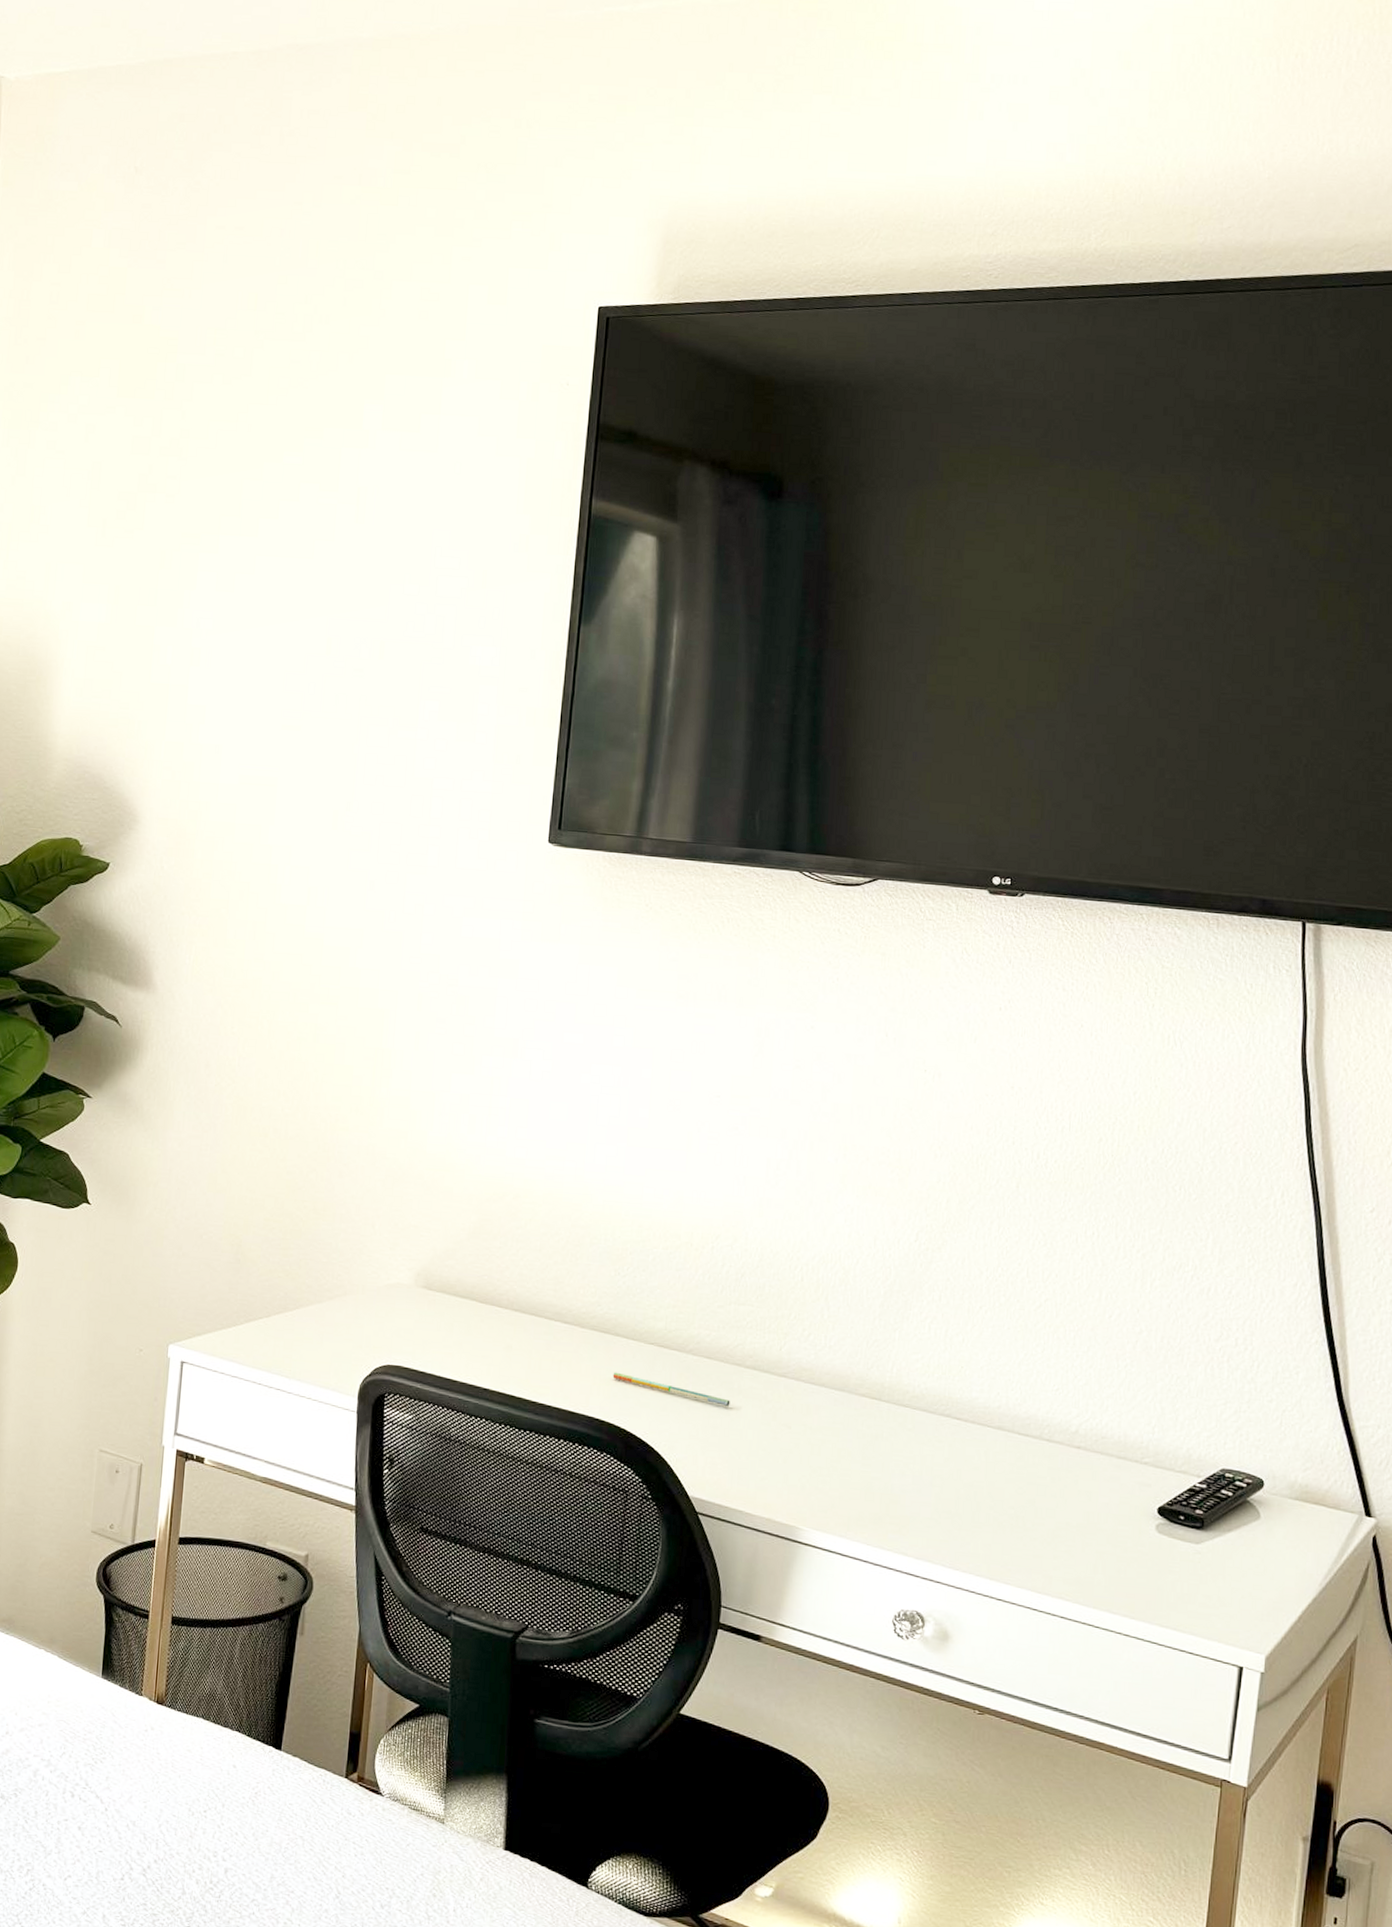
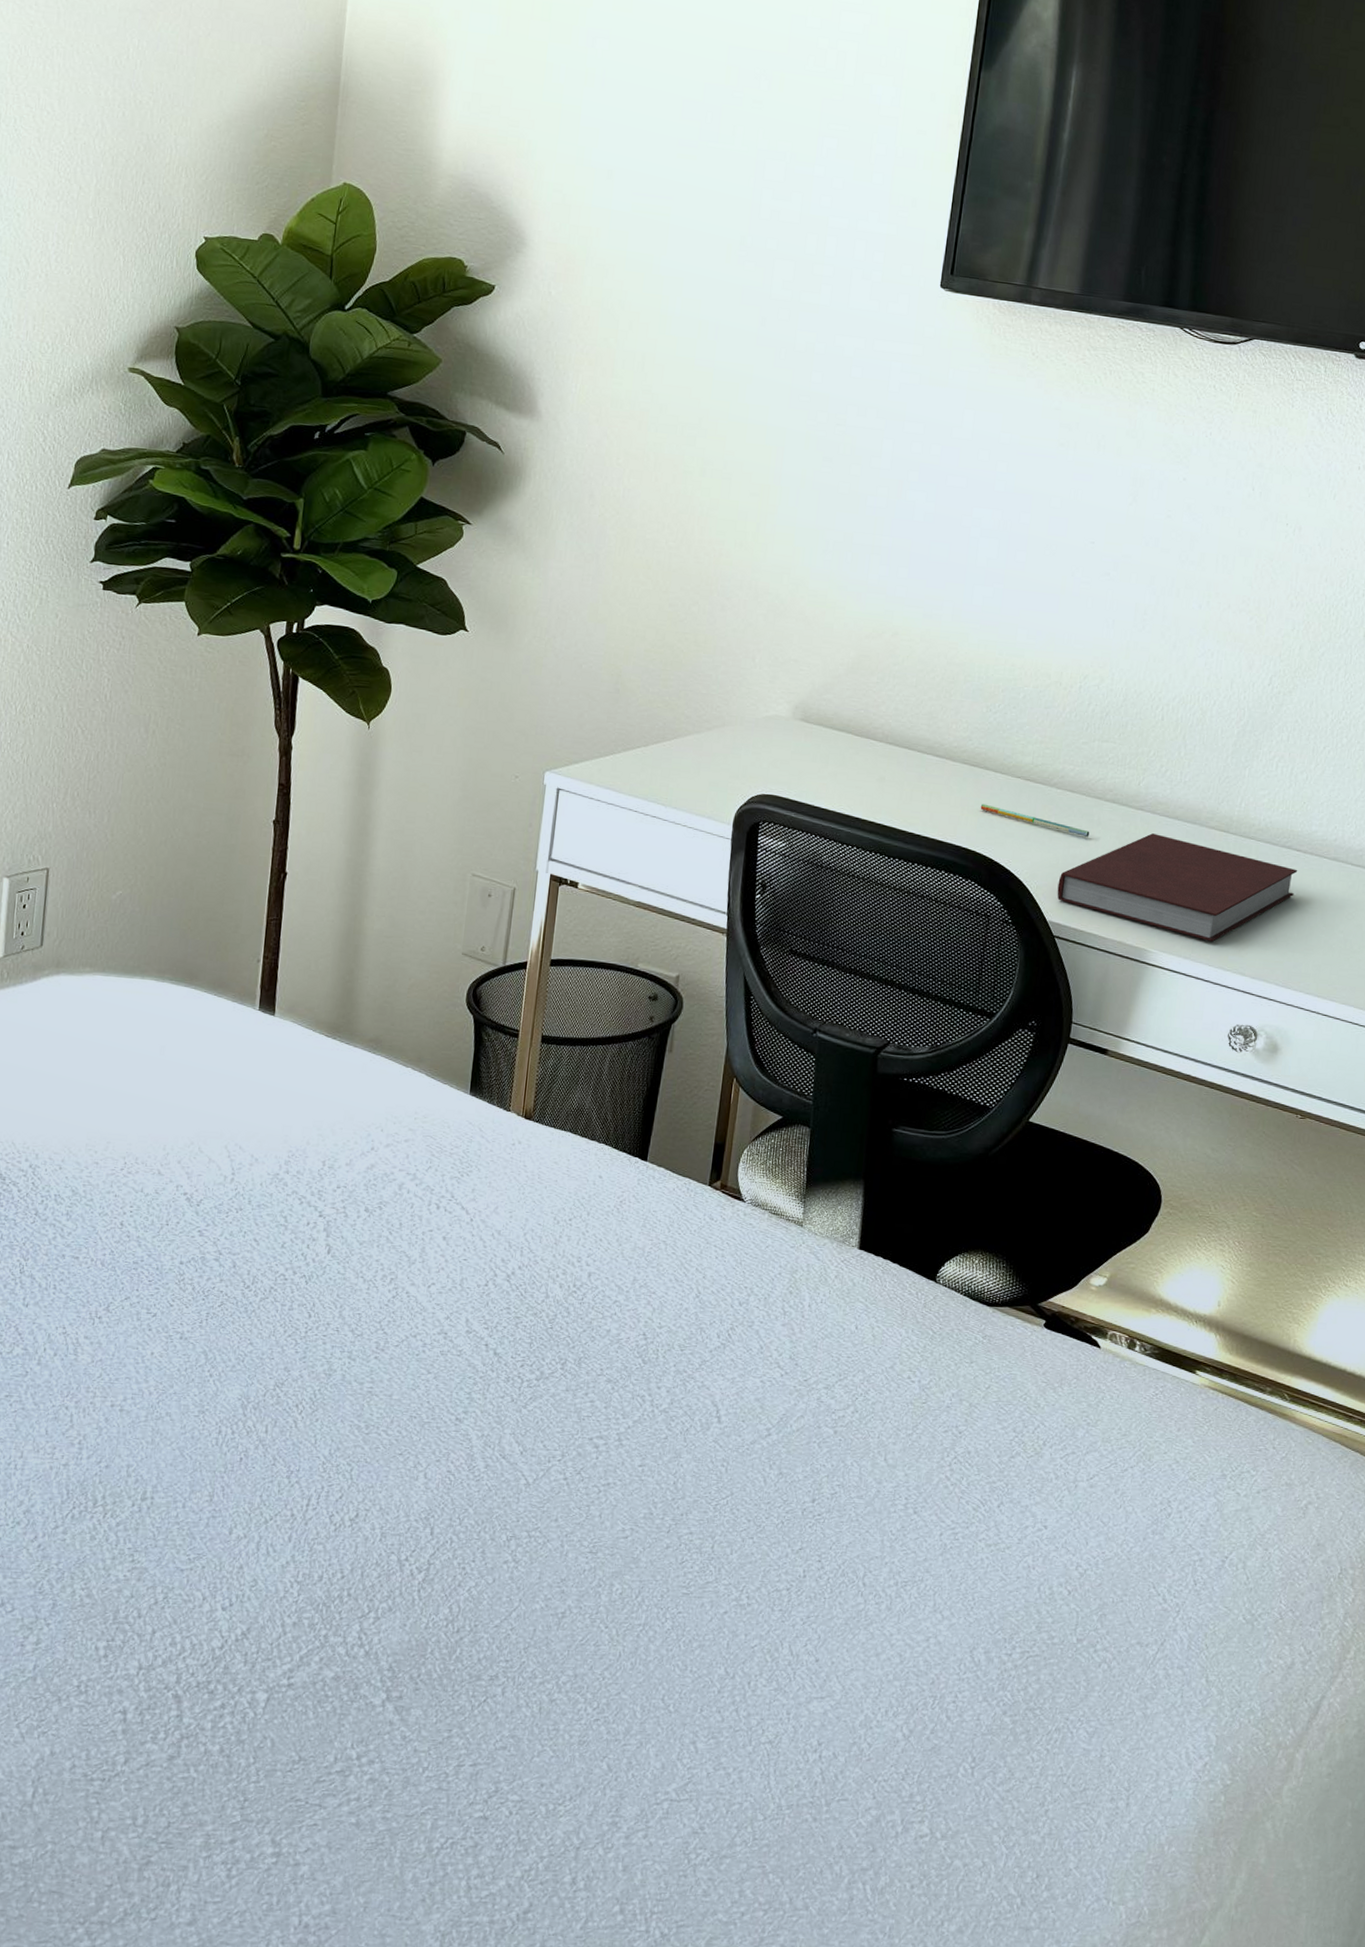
notebook: none [698,1402,959,1519] -> present [1057,833,1298,942]

